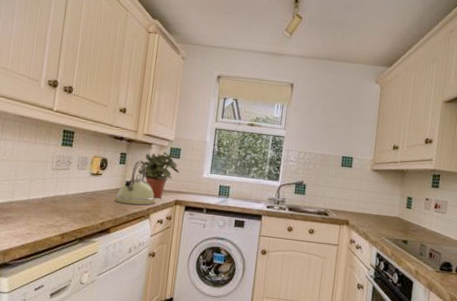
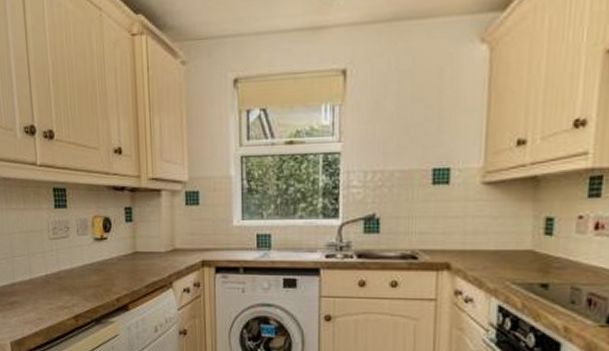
kettle: present [115,160,156,206] -> none [128,214,177,272]
potted plant: present [138,151,180,199] -> none [147,198,201,262]

